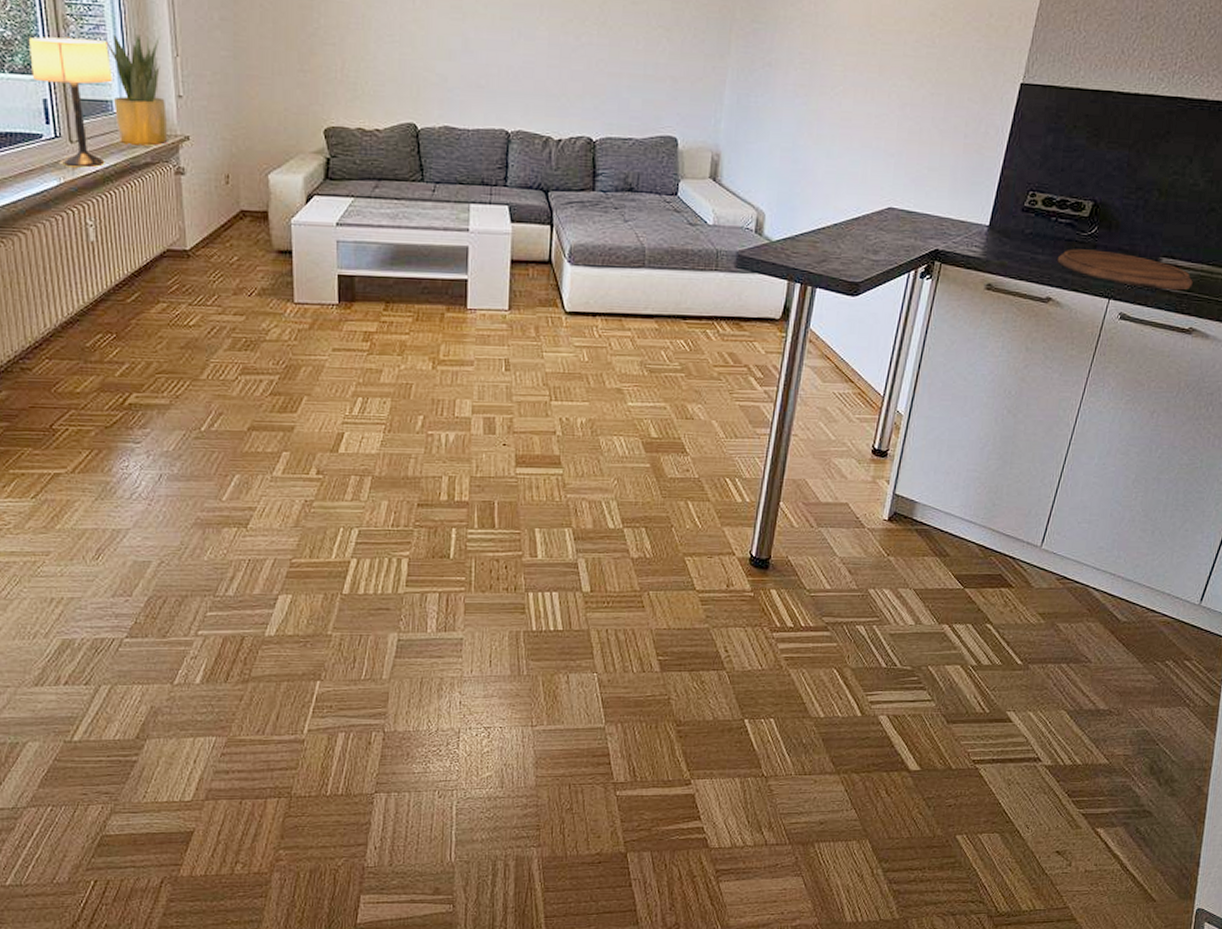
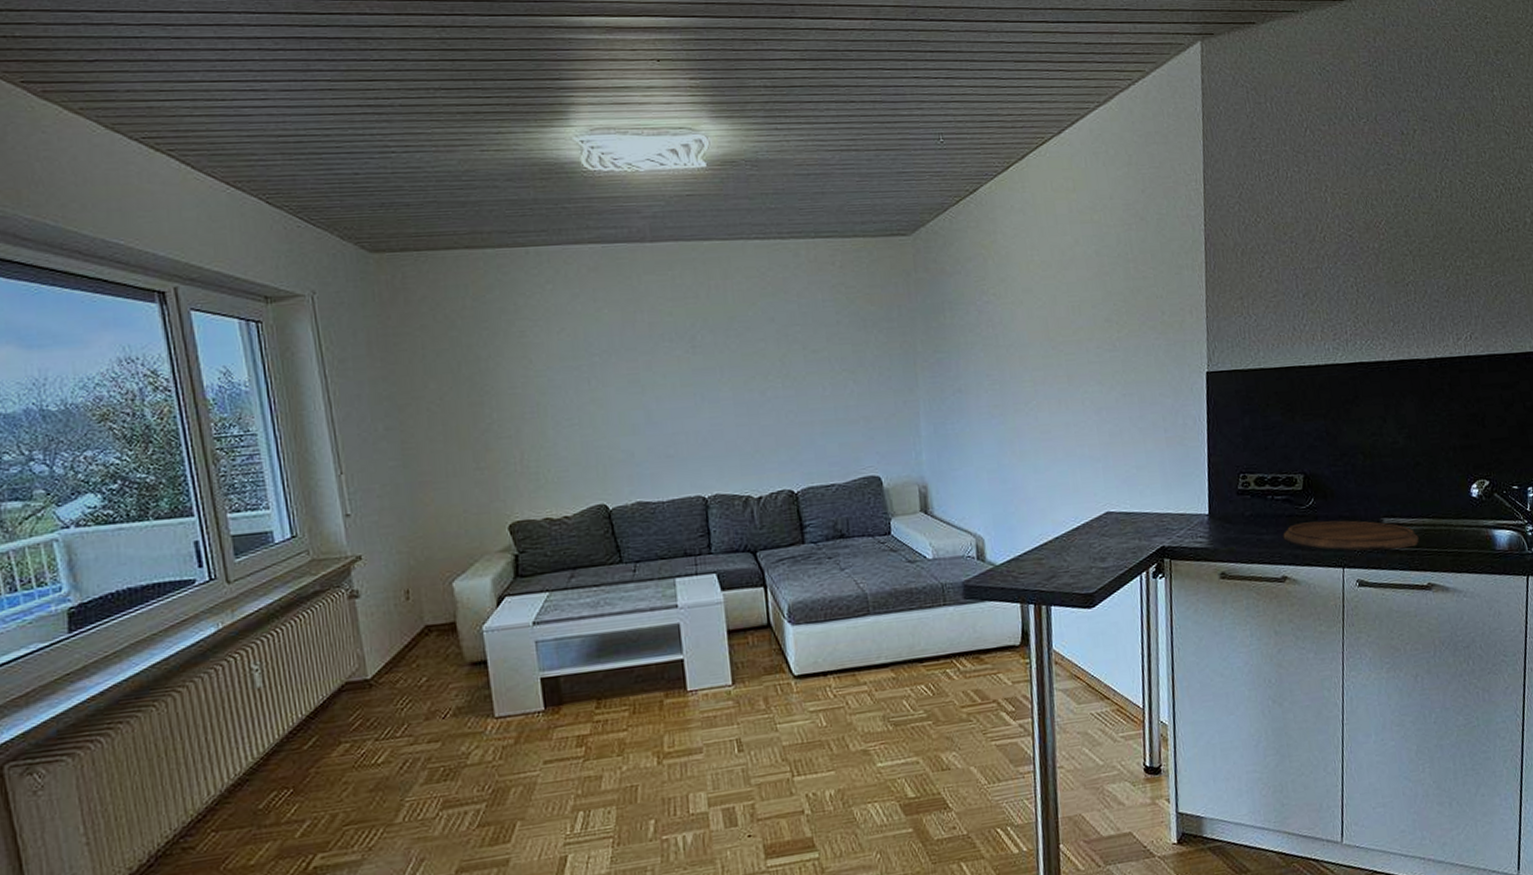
table lamp: present [28,36,113,168] -> none [174,470,272,610]
planter: present [103,35,168,146] -> none [257,456,338,576]

